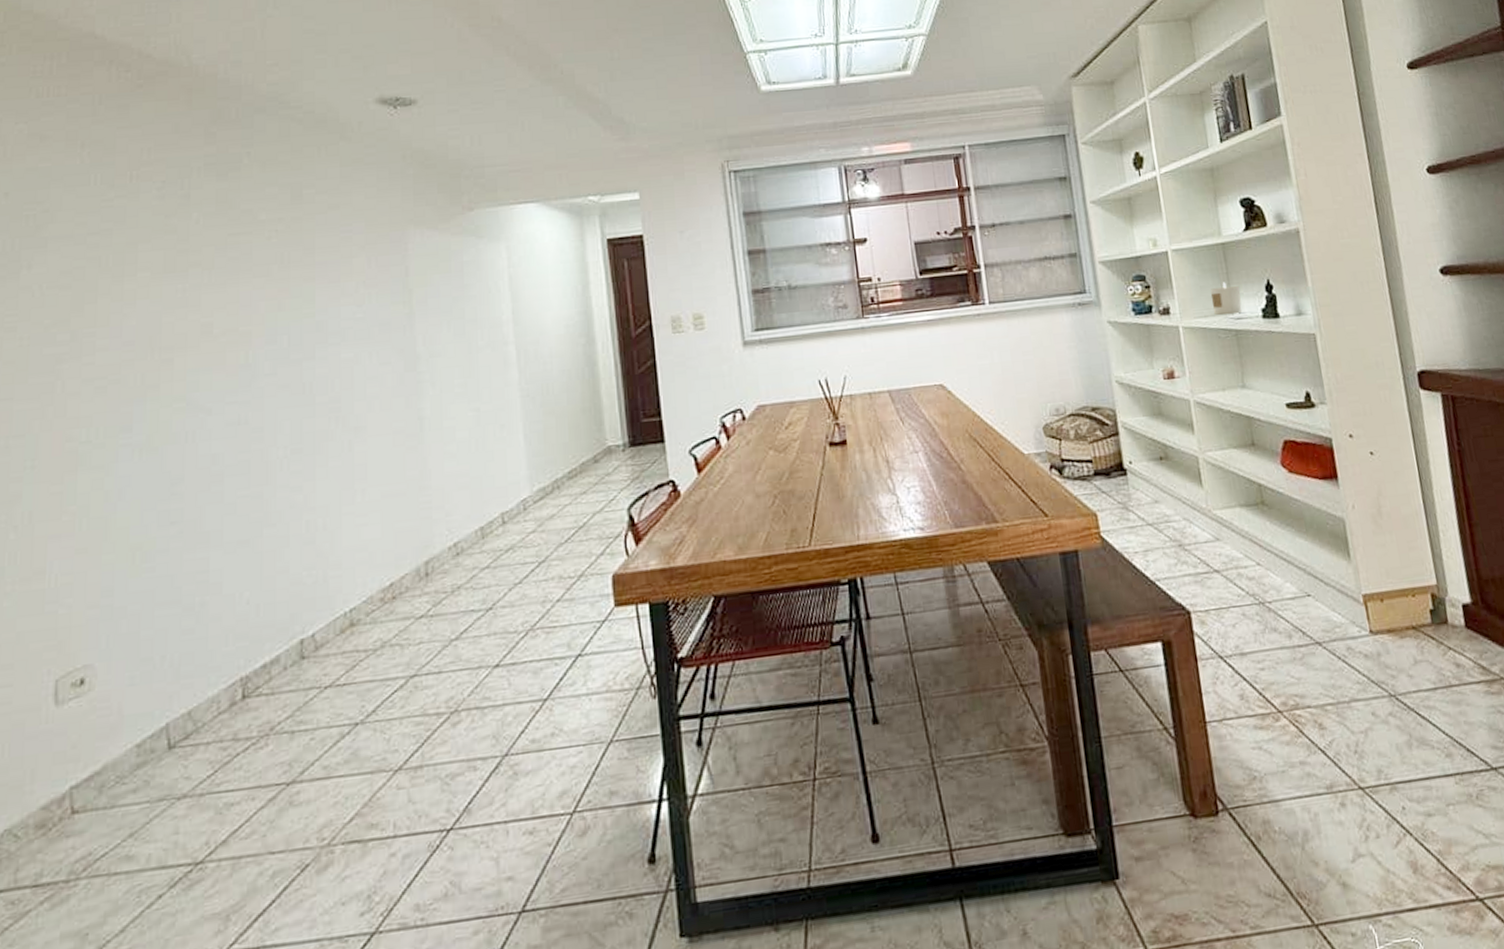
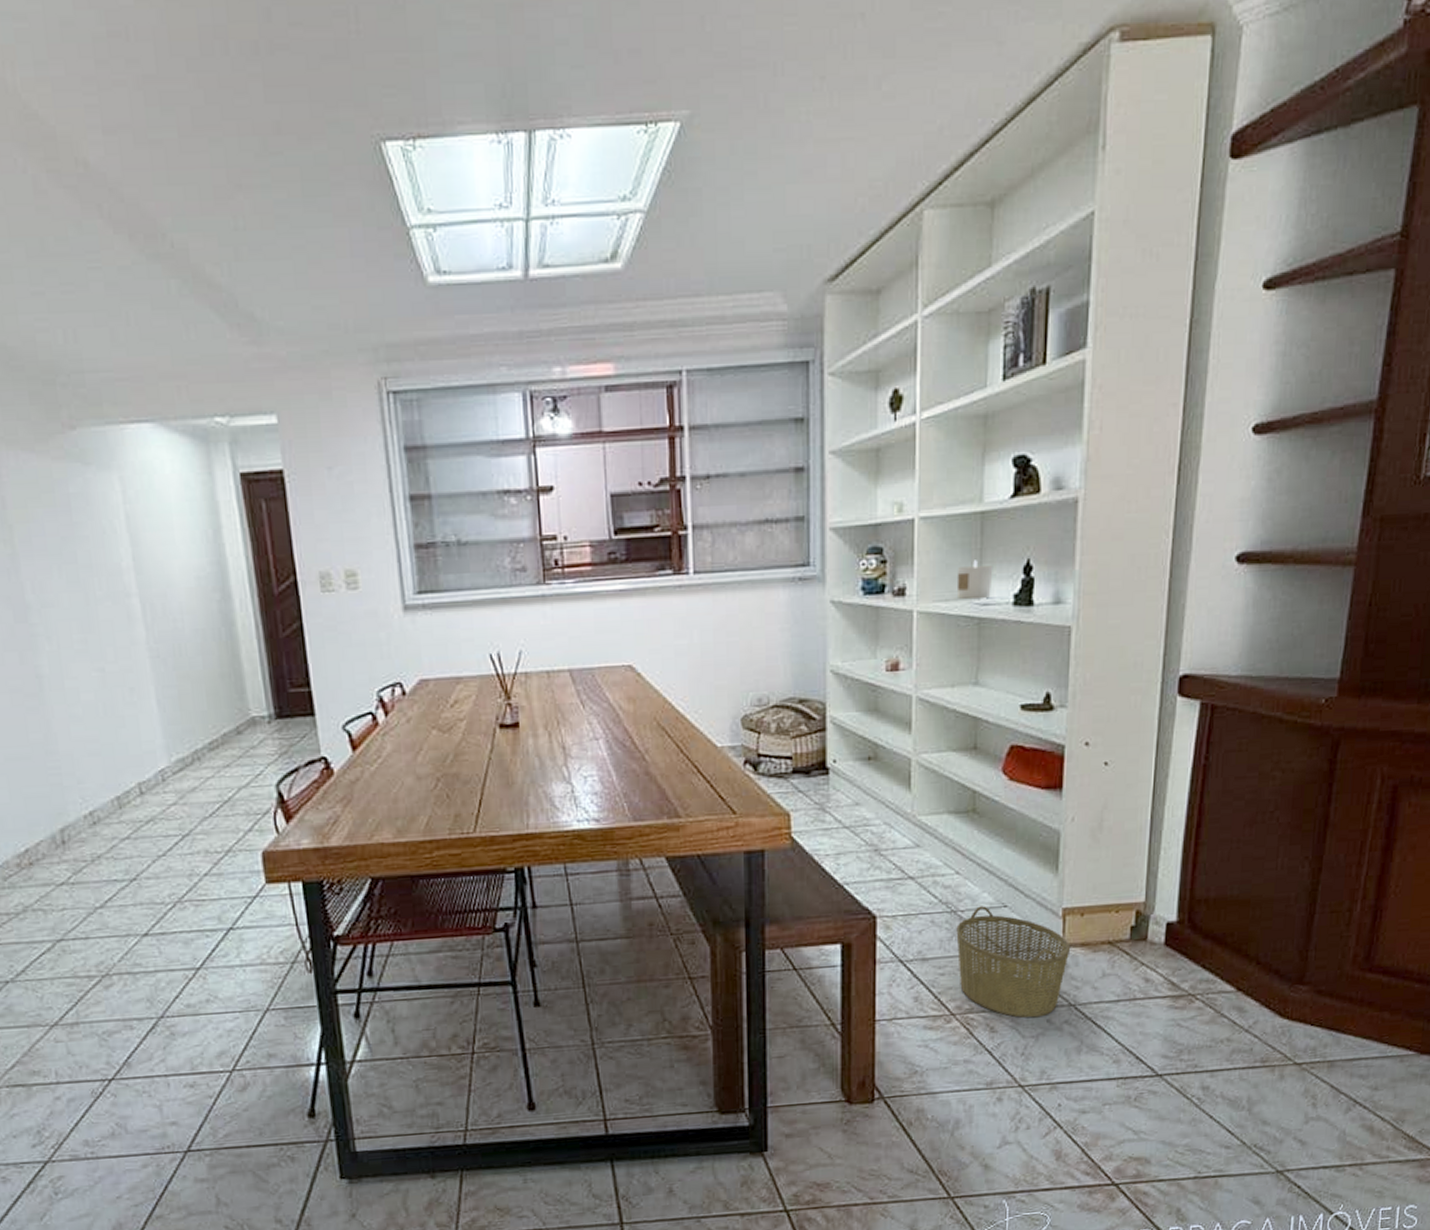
basket: none [1267,596,1379,712] -> present [956,906,1071,1018]

